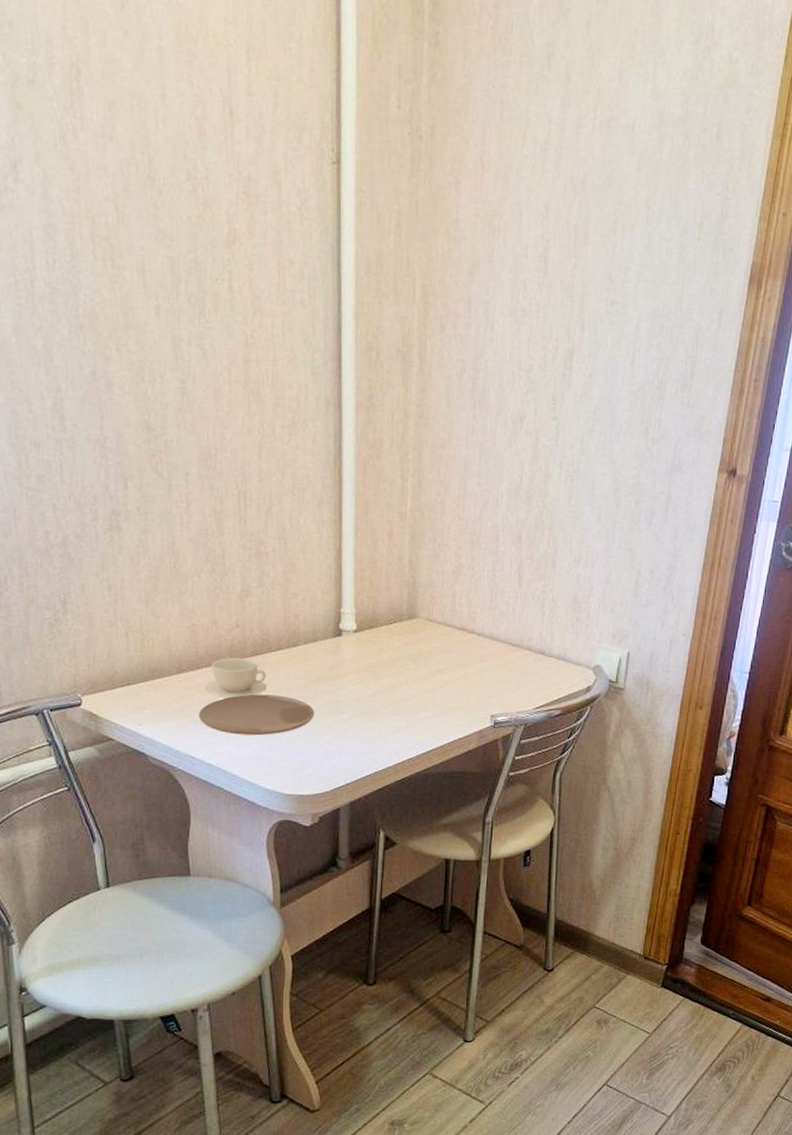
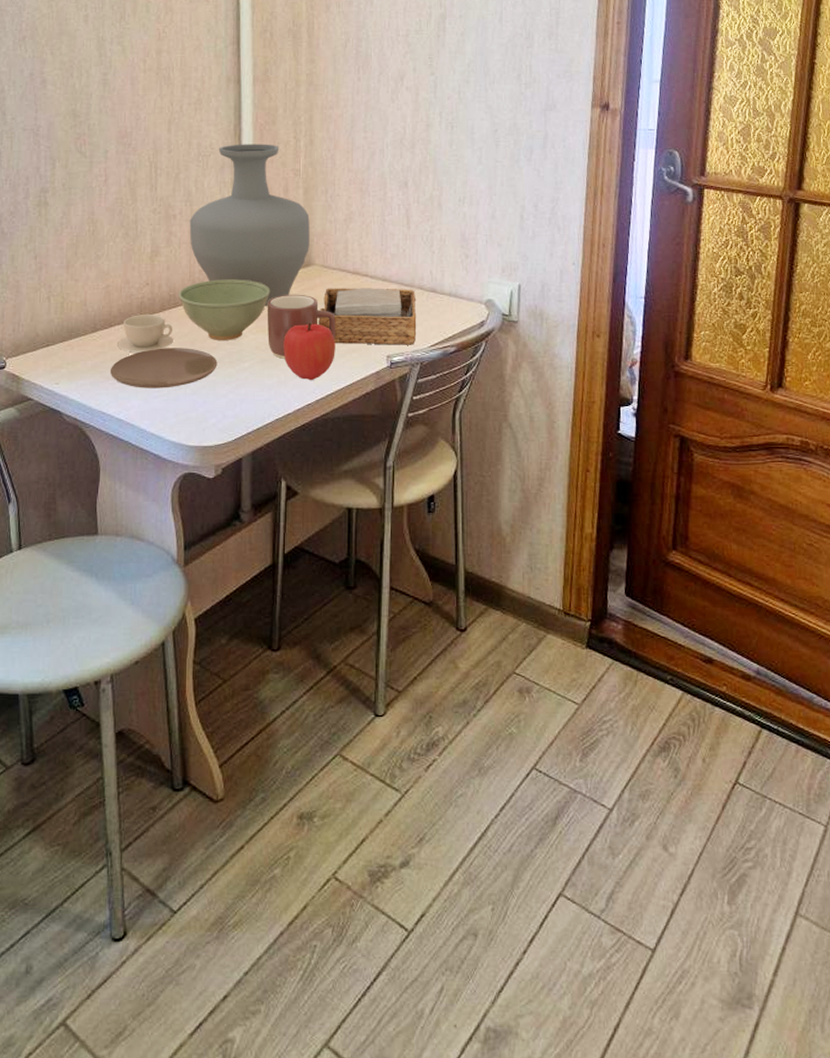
bowl: none [271,626,372,691] -> present [178,279,271,340]
vase: none [283,478,416,659] -> present [189,144,310,307]
mug: none [367,646,440,712] -> present [267,294,337,359]
fruit: none [384,675,439,736] -> present [283,321,335,381]
napkin holder: none [422,642,524,706] -> present [319,288,417,345]

